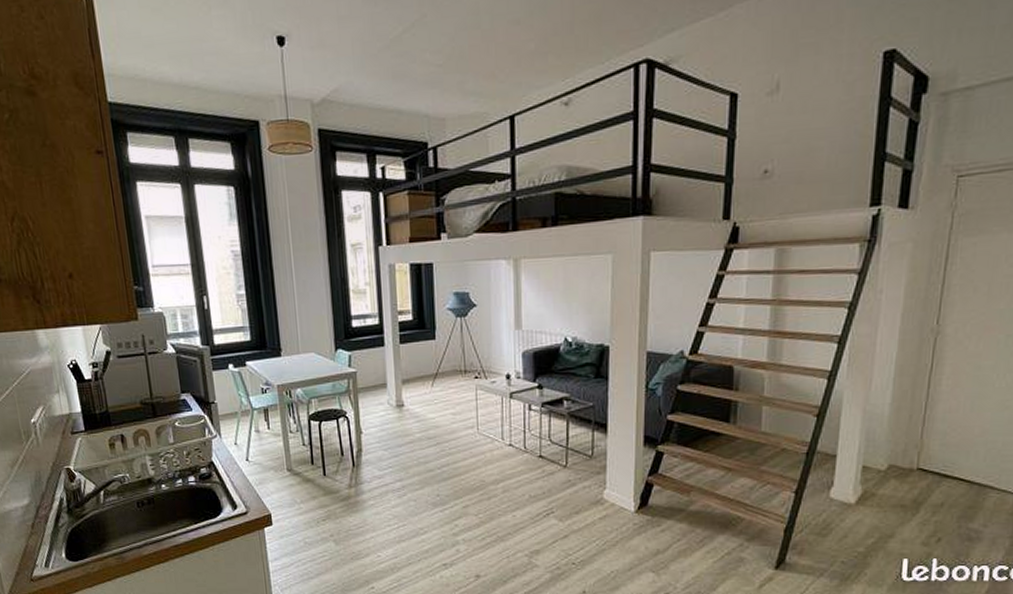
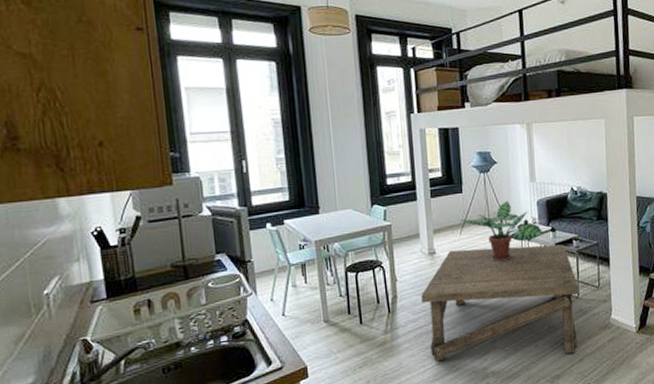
coffee table: none [387,403,567,529] -> present [421,244,579,361]
potted plant: none [430,350,529,420] -> present [458,200,544,262]

